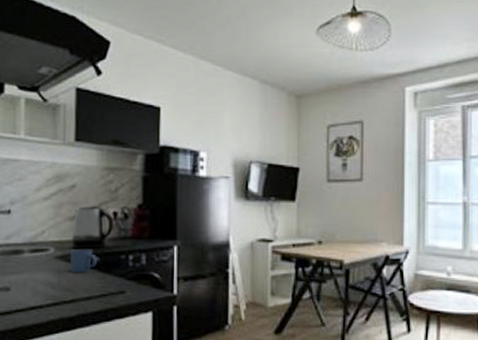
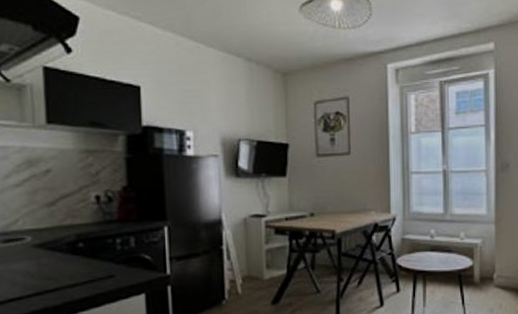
mug: present [70,248,98,274] -> none [49,235,82,262]
kettle: present [71,206,114,249] -> none [50,191,98,236]

